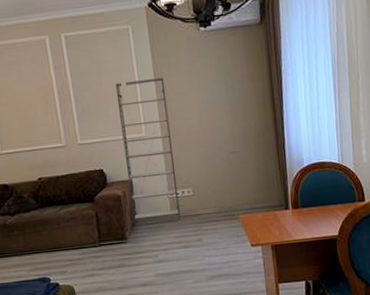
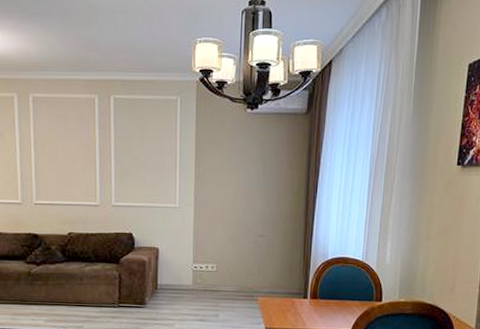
shelving unit: present [115,78,181,226] -> none [155,151,205,294]

